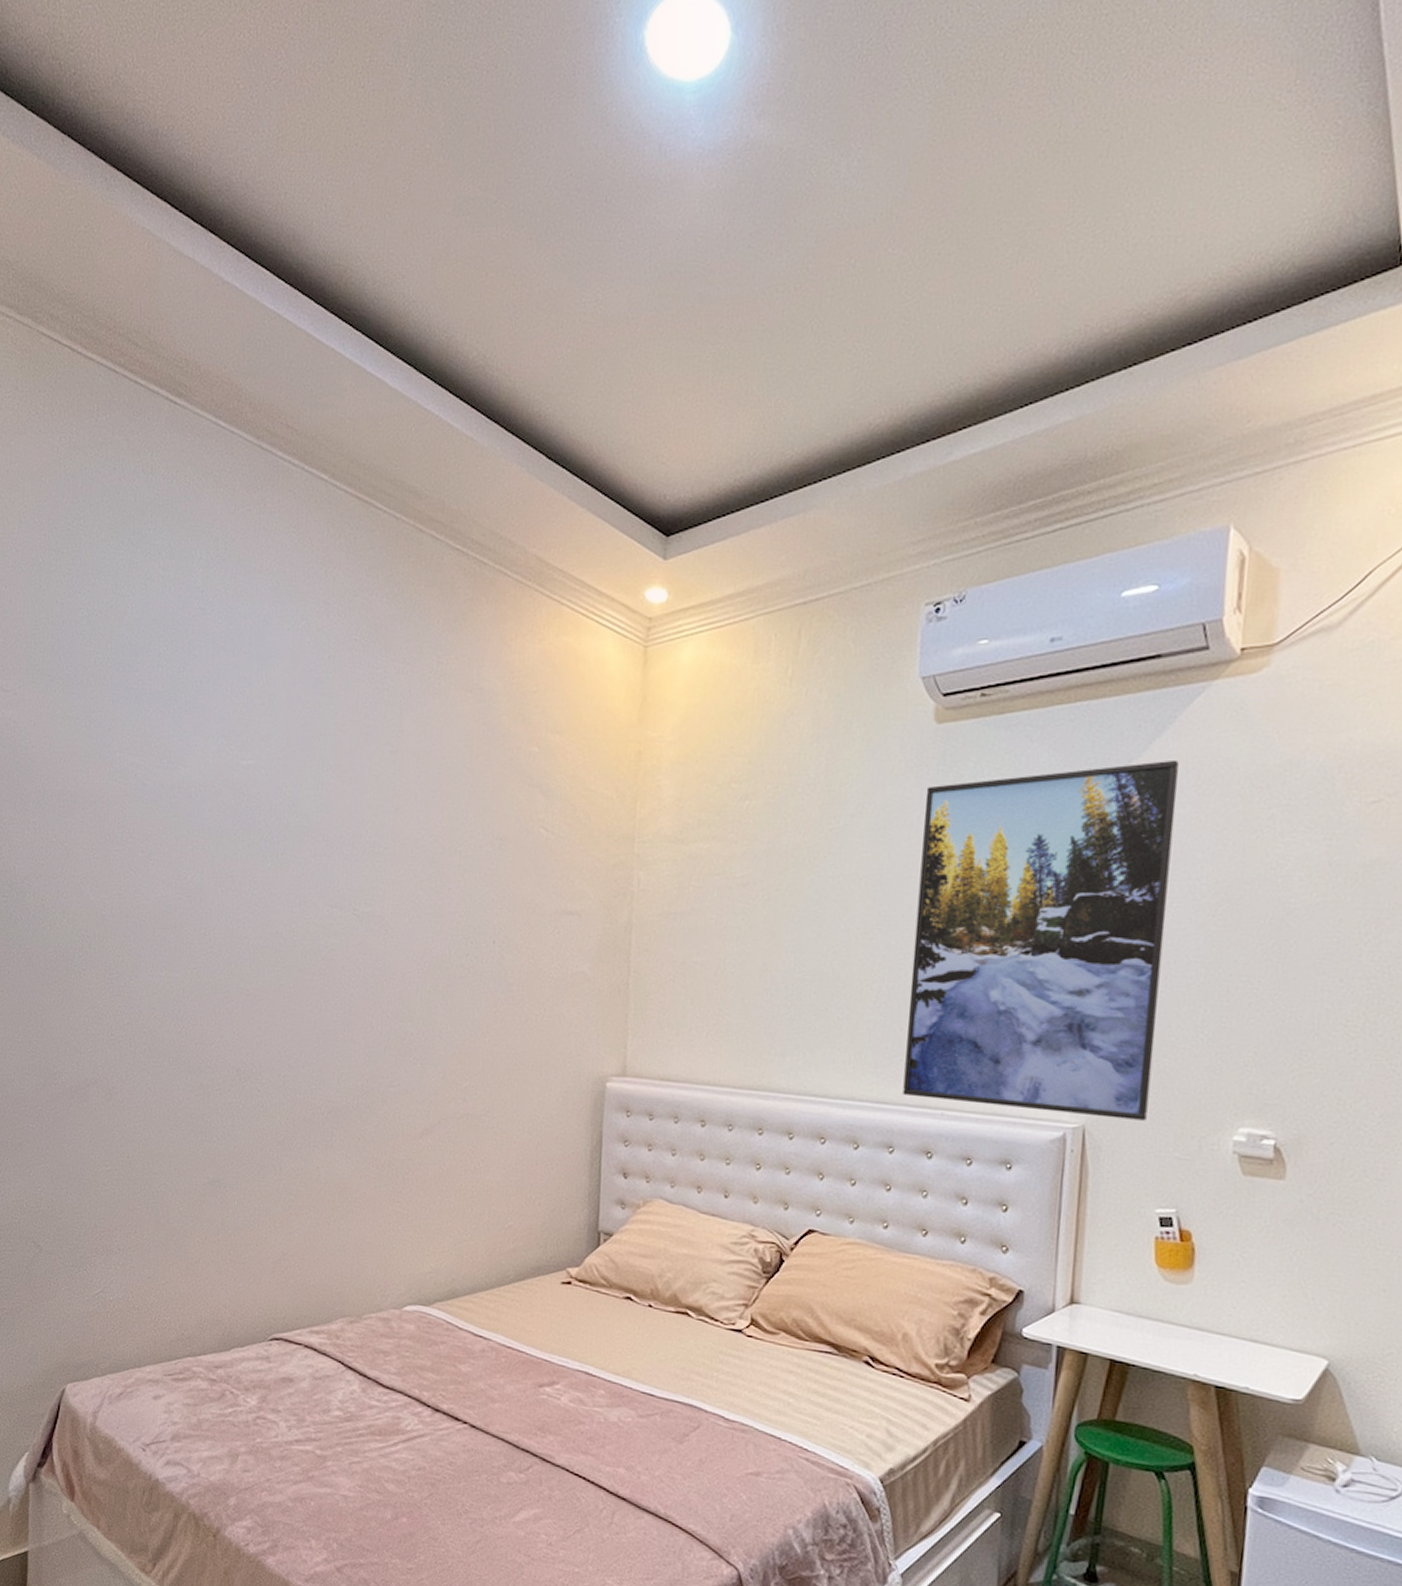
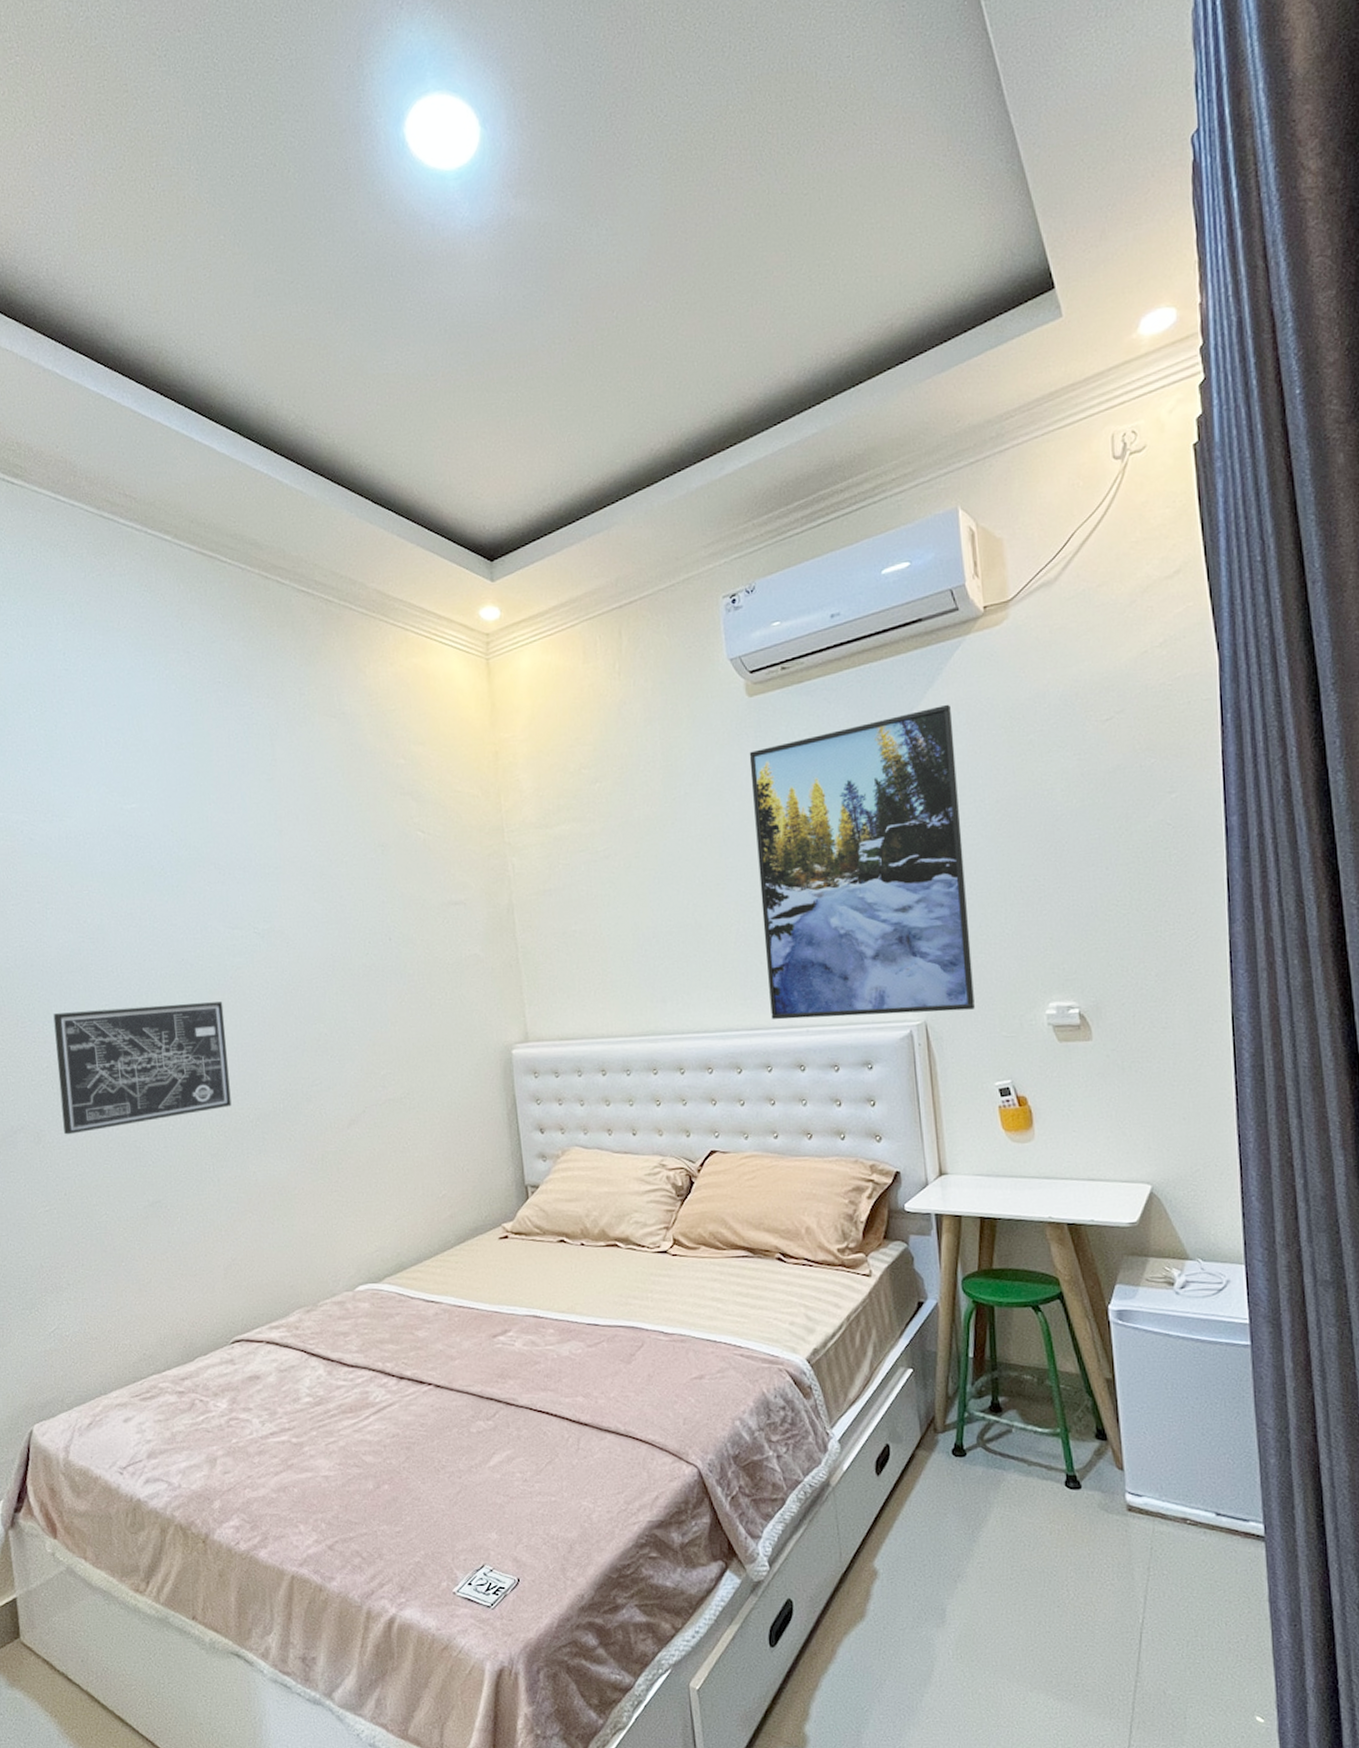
wall art: none [135,969,311,1097] -> present [53,1001,232,1135]

